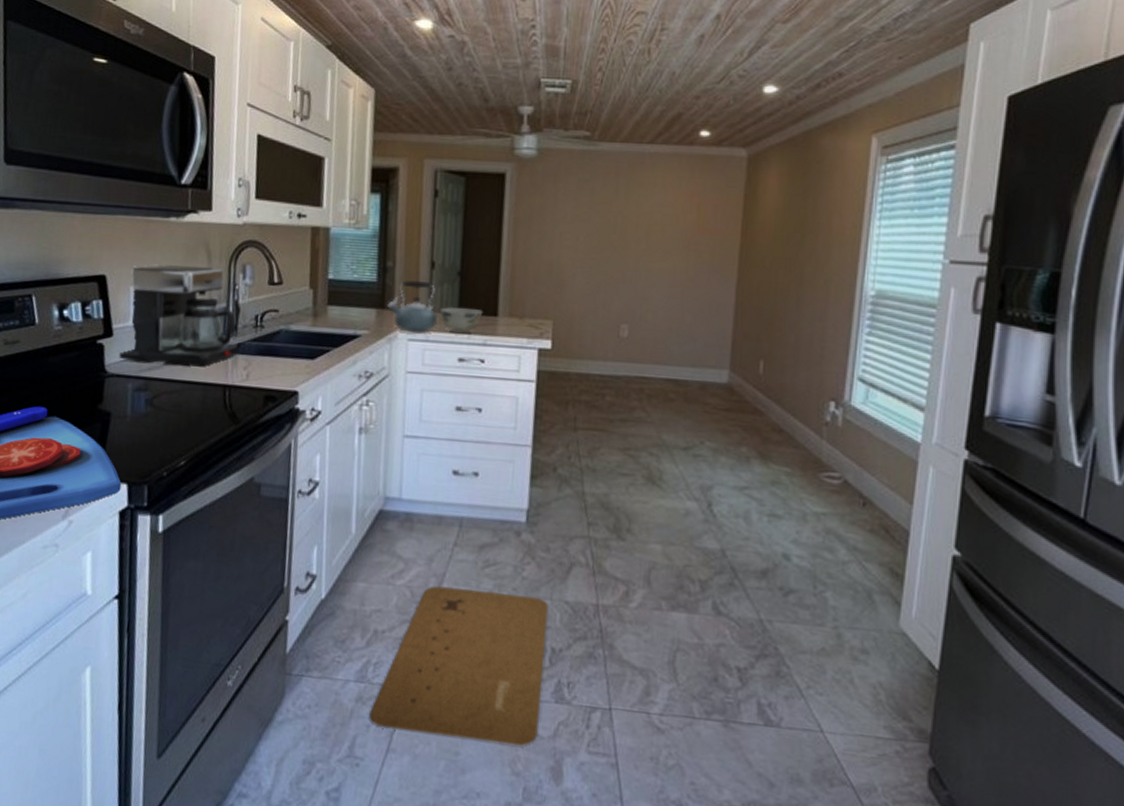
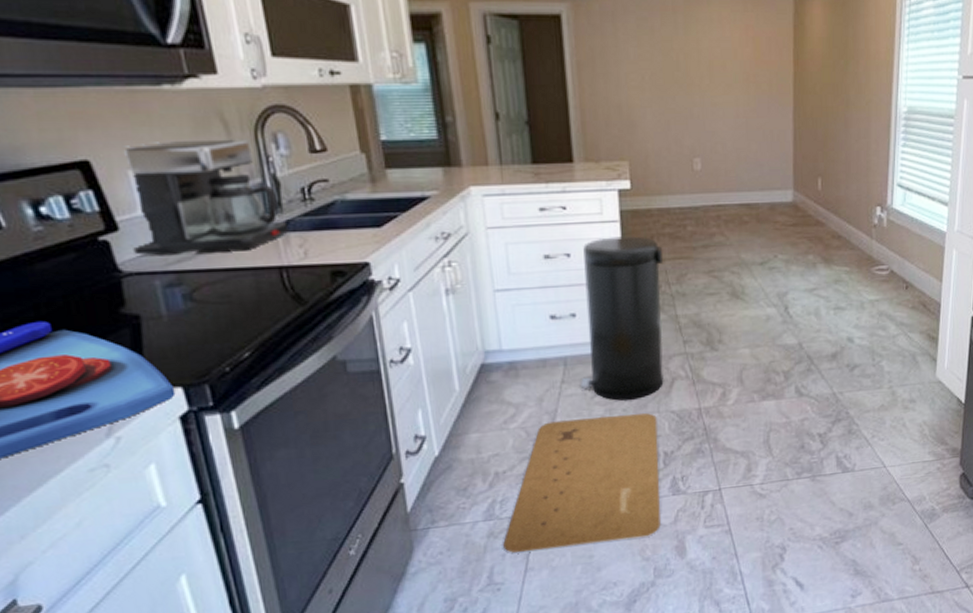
kettle: present [387,280,438,333] -> none [454,134,512,188]
bowl: present [439,306,484,334] -> none [511,157,558,184]
pedal bin: none [473,396,576,580] -> present [581,236,664,402]

